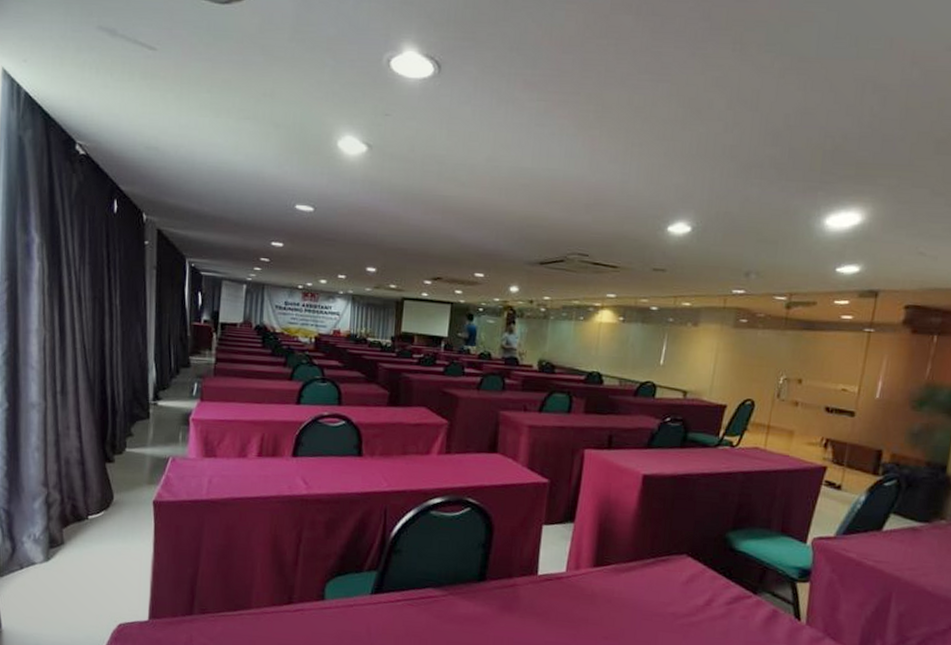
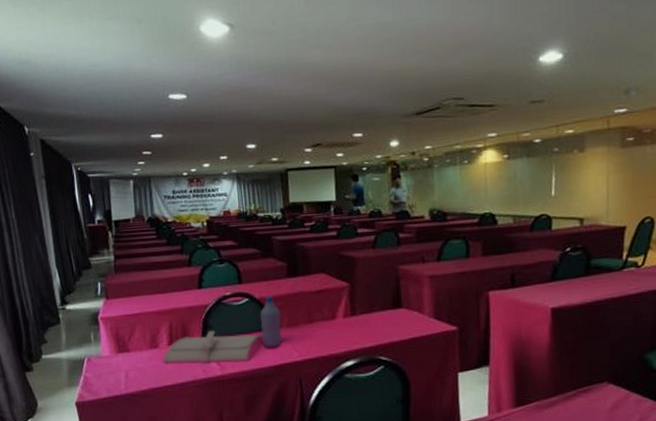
tool roll: none [249,448,354,486] -> present [162,330,263,365]
water bottle: none [352,421,376,476] -> present [260,295,283,350]

